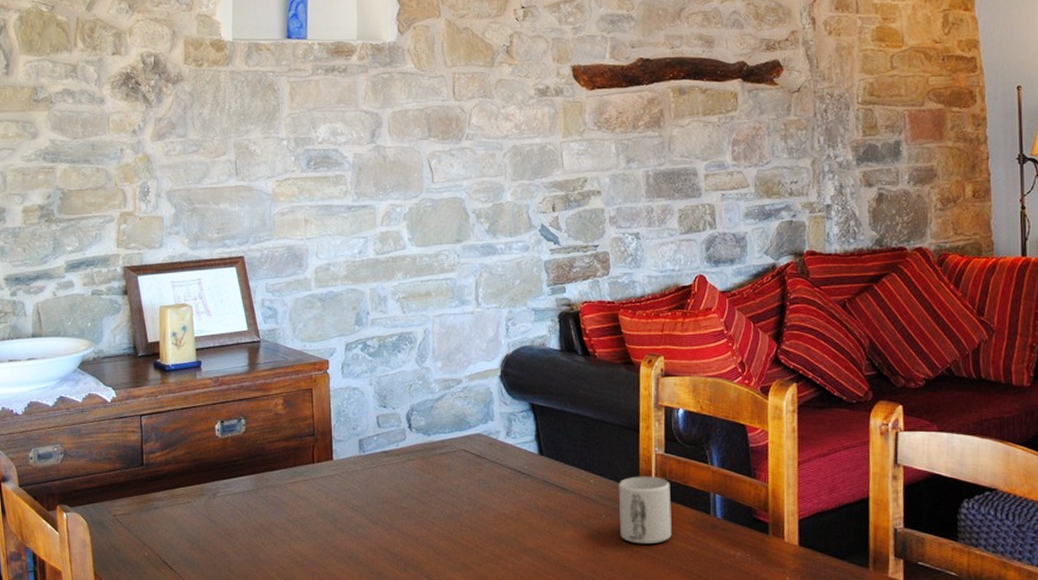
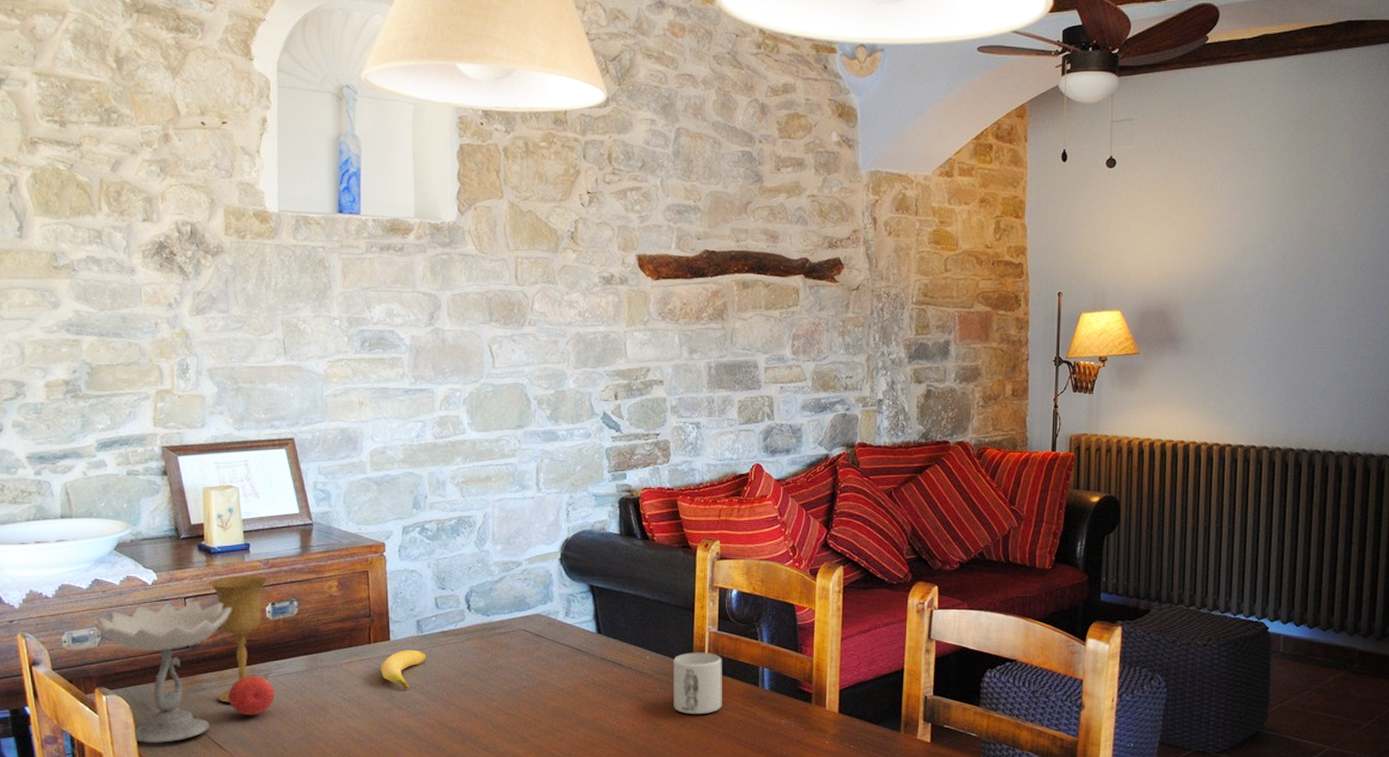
goblet: none [58,393,222,562] -> present [94,575,275,743]
banana: none [323,470,368,511] -> present [380,650,427,689]

